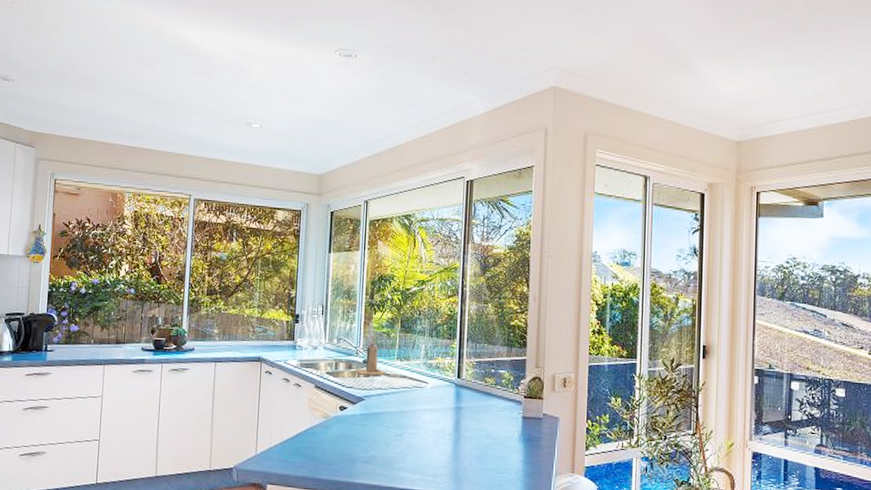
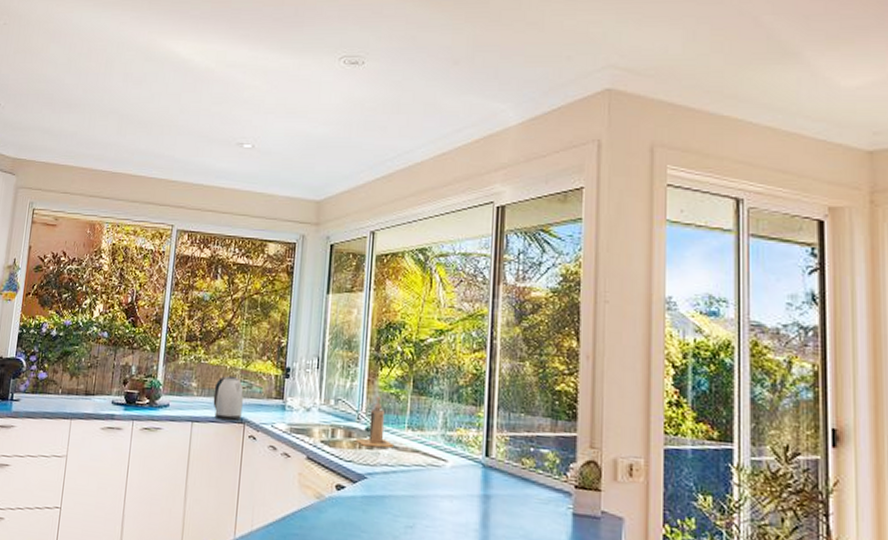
kettle: none [233,322,260,360] -> present [213,375,244,421]

